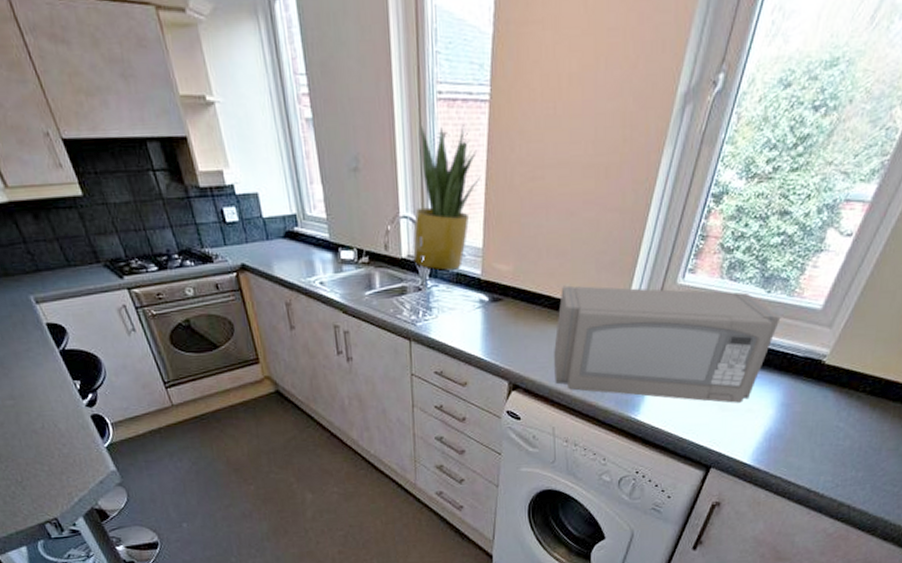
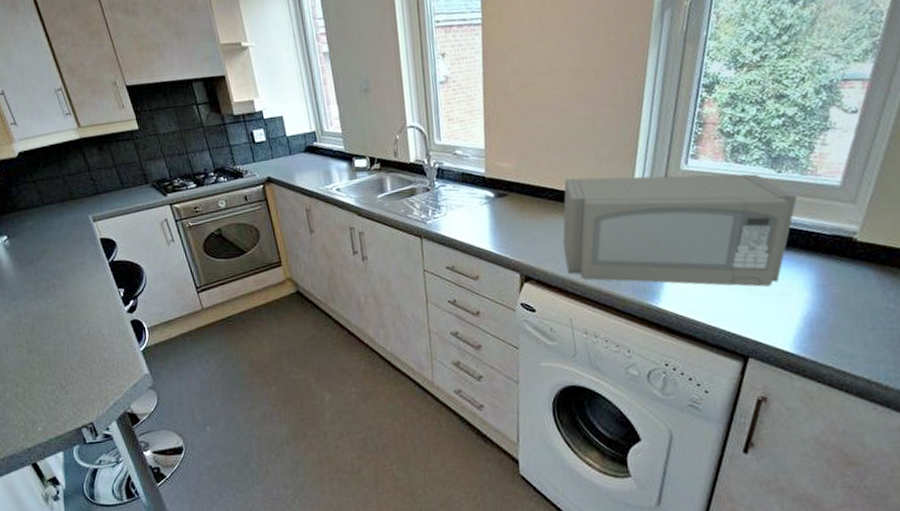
planter: present [413,125,481,271] -> none [420,45,479,172]

